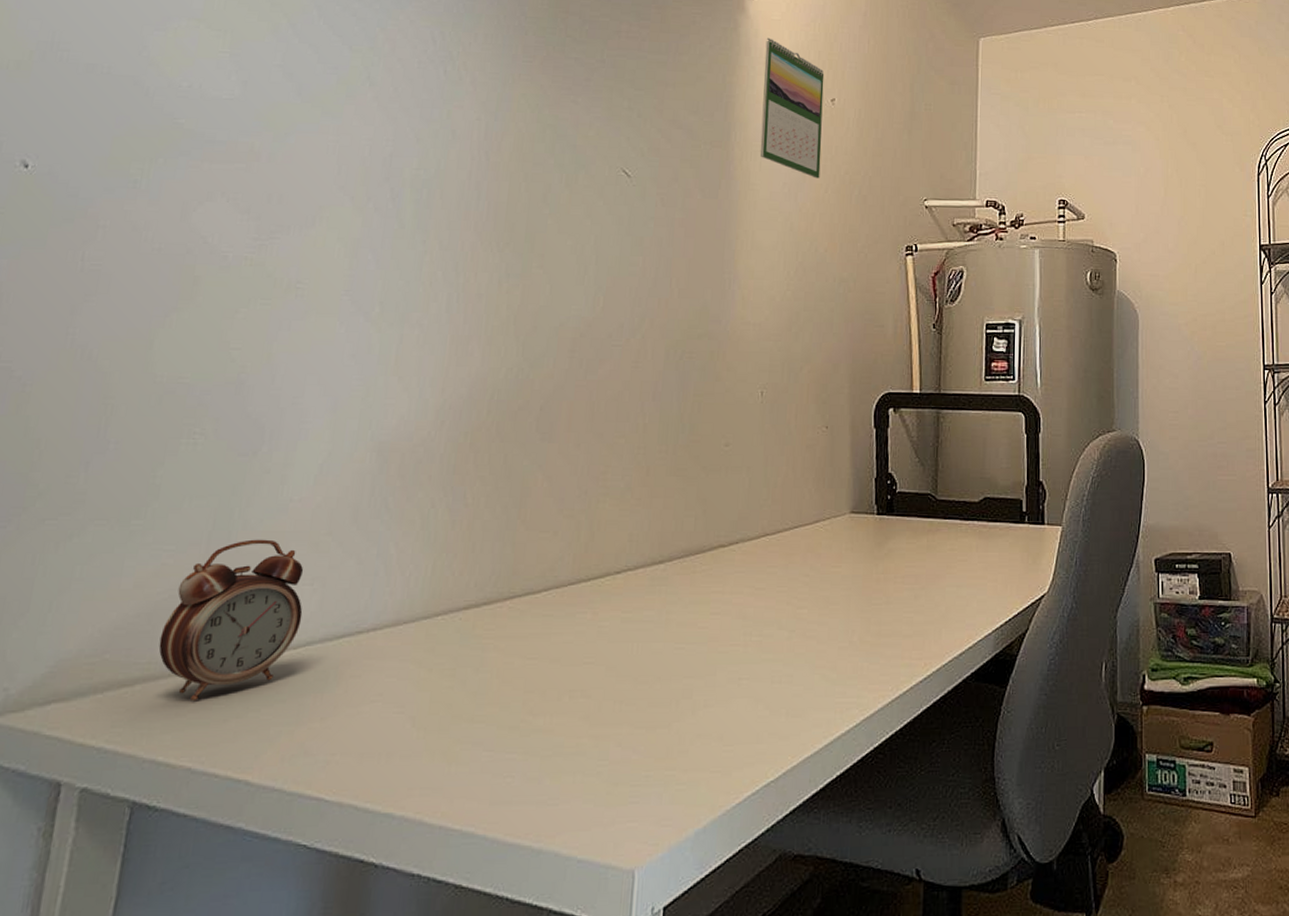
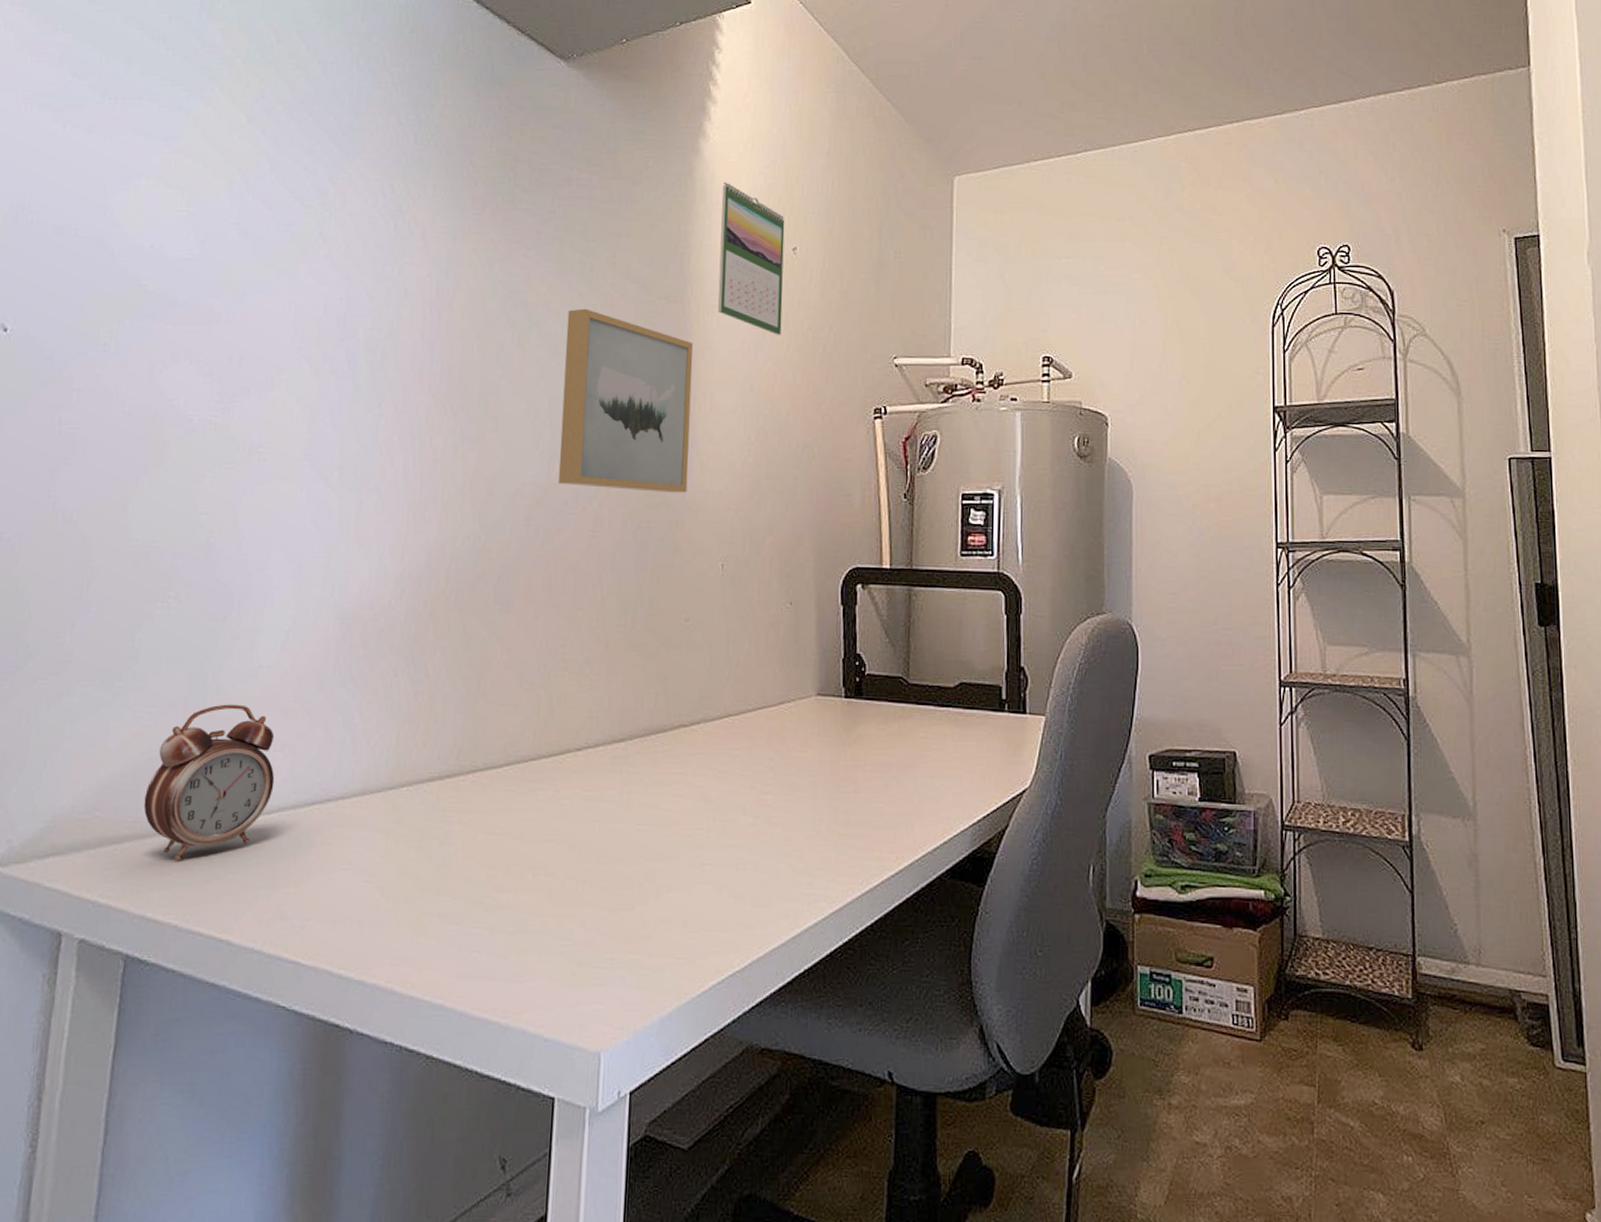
wall art: none [603,152,737,325] -> present [559,308,694,493]

